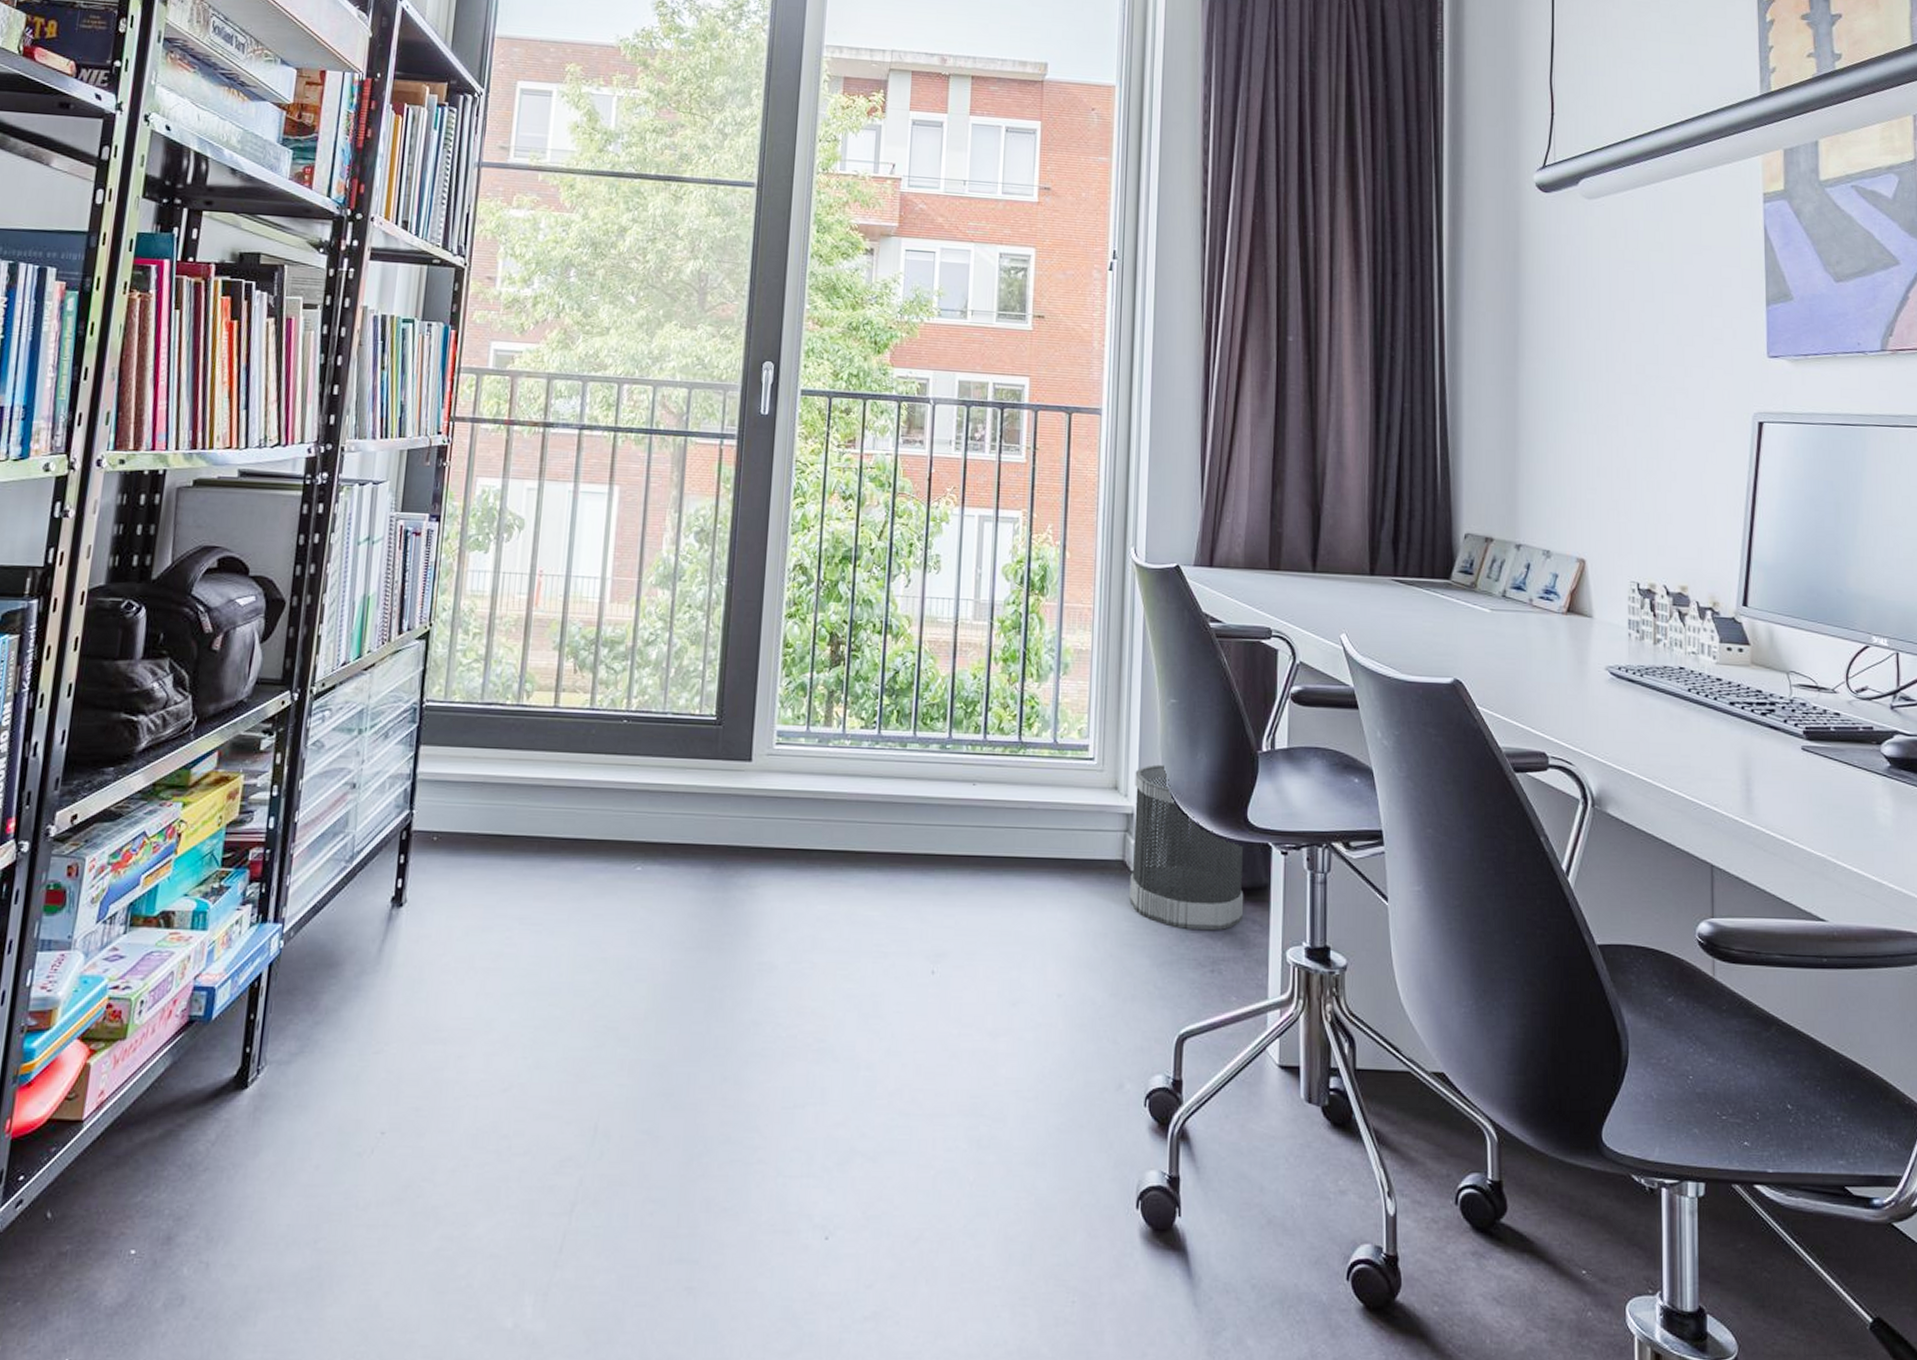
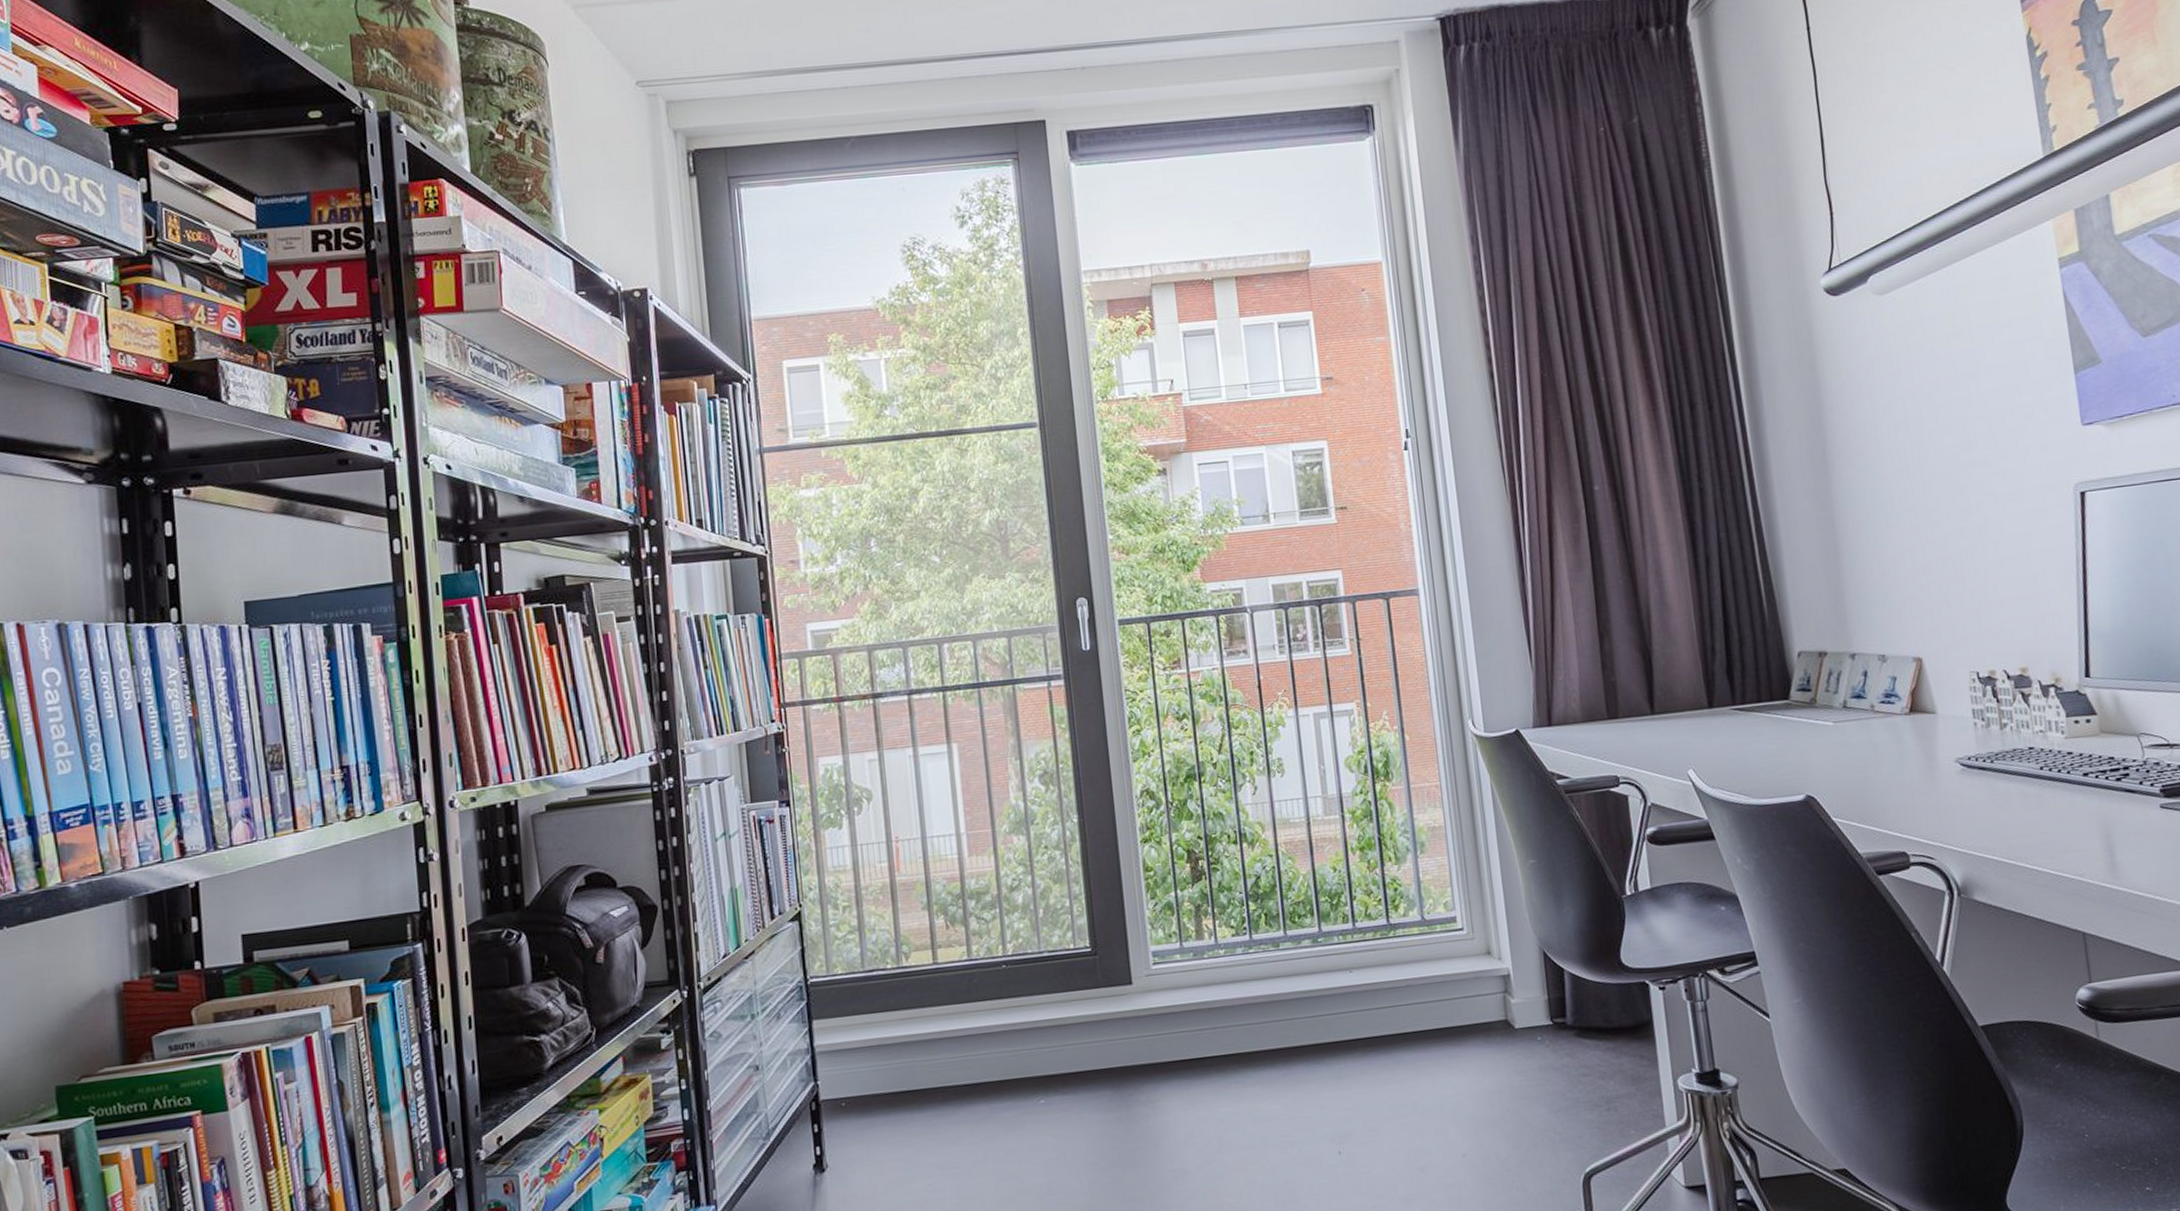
wastebasket: present [1129,764,1244,931] -> none [1505,923,1630,1075]

